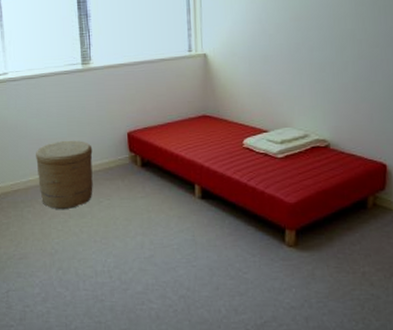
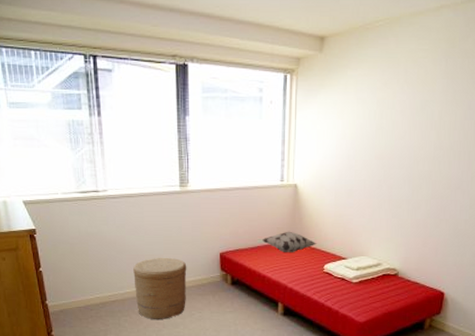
decorative pillow: none [172,104,233,128] -> present [262,231,317,252]

